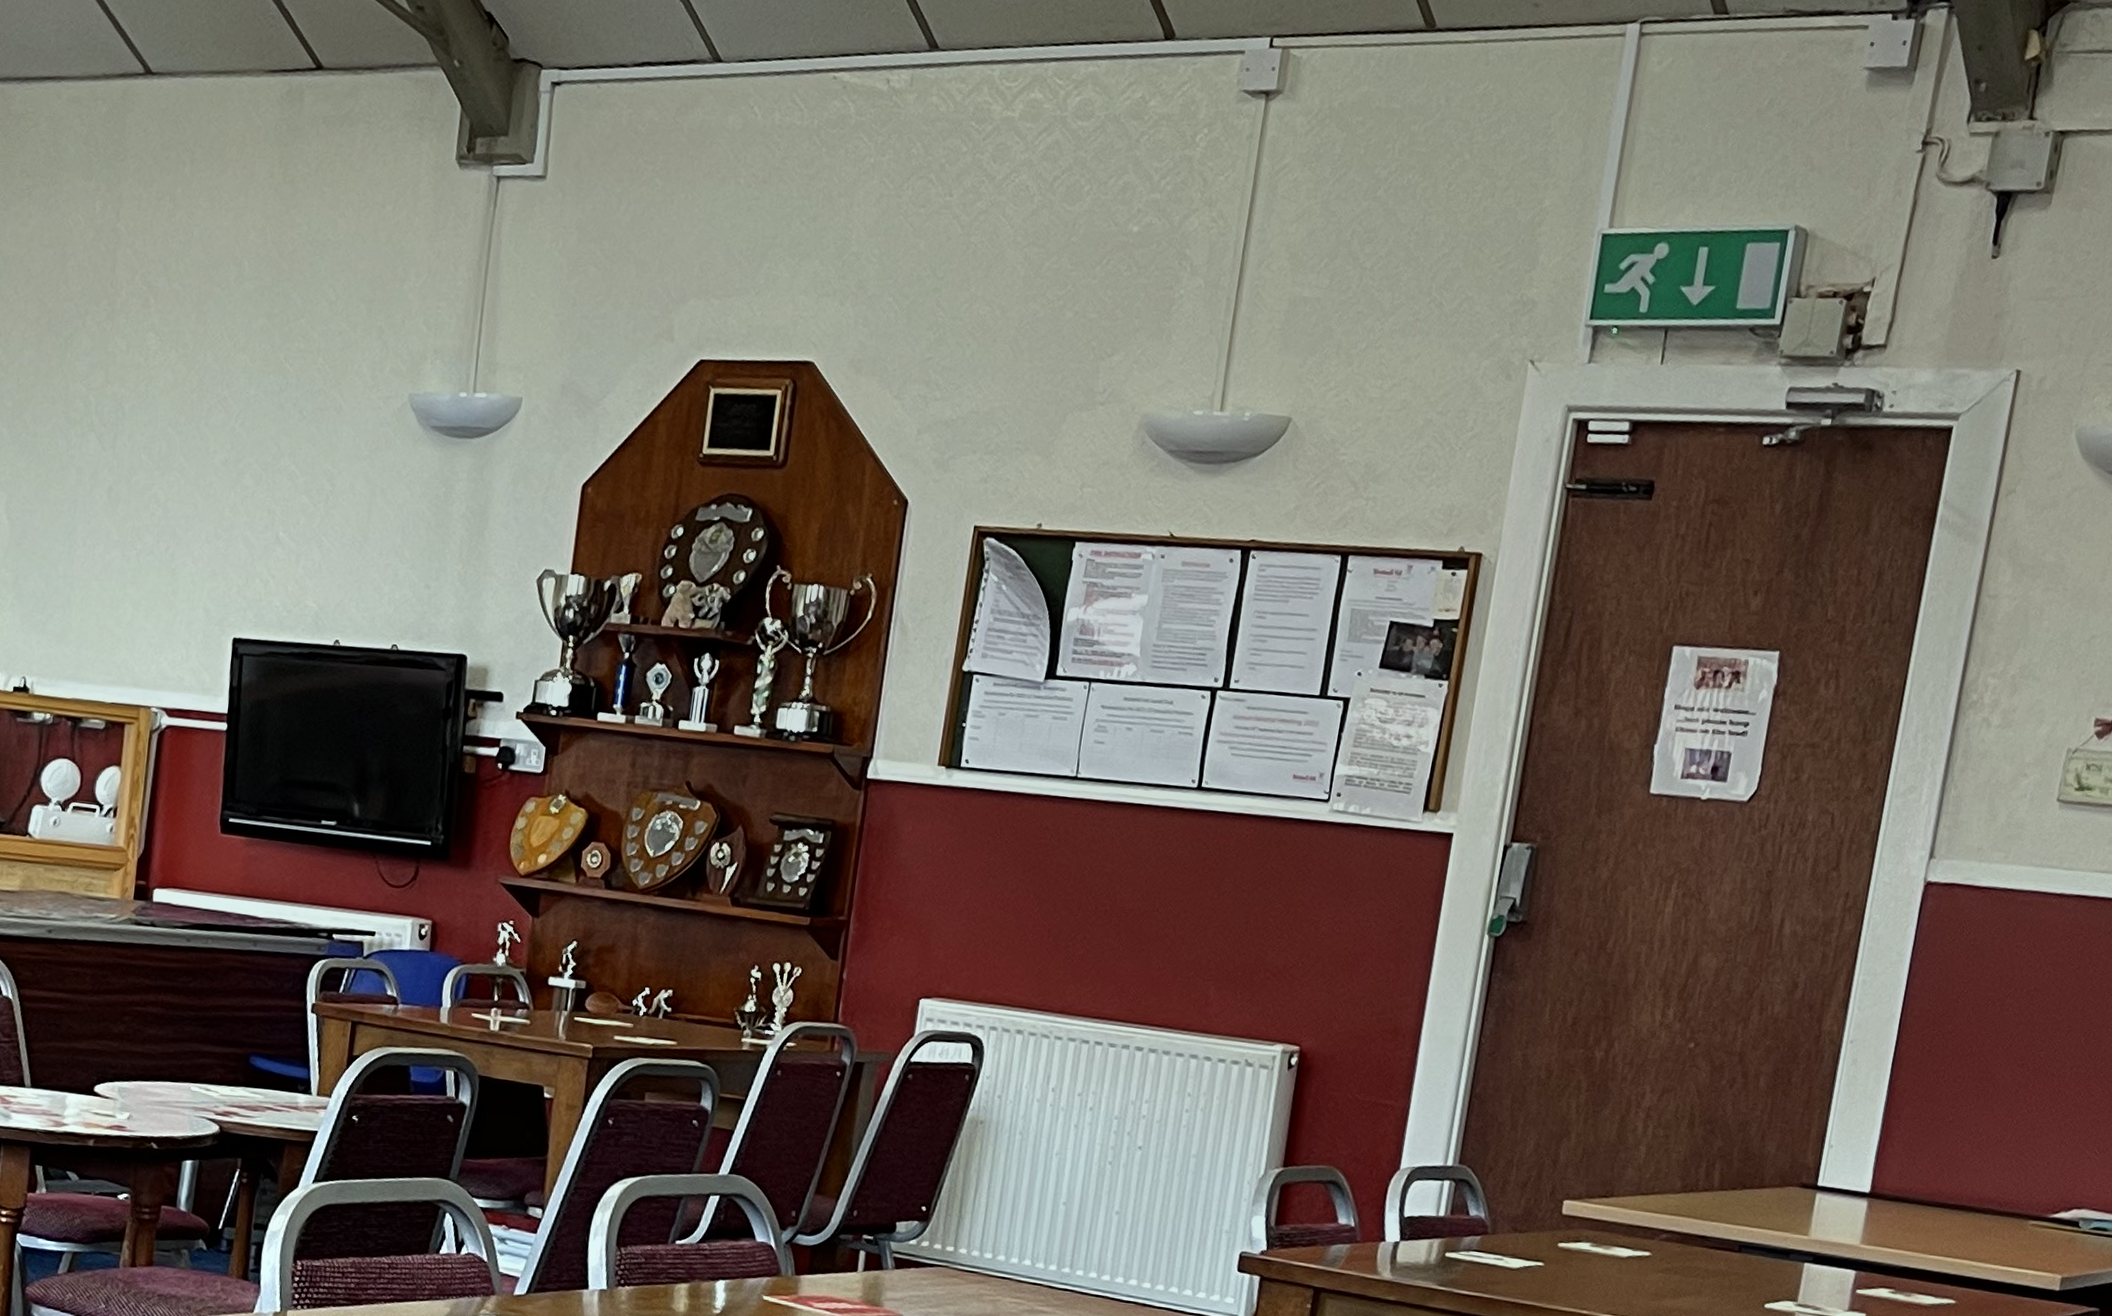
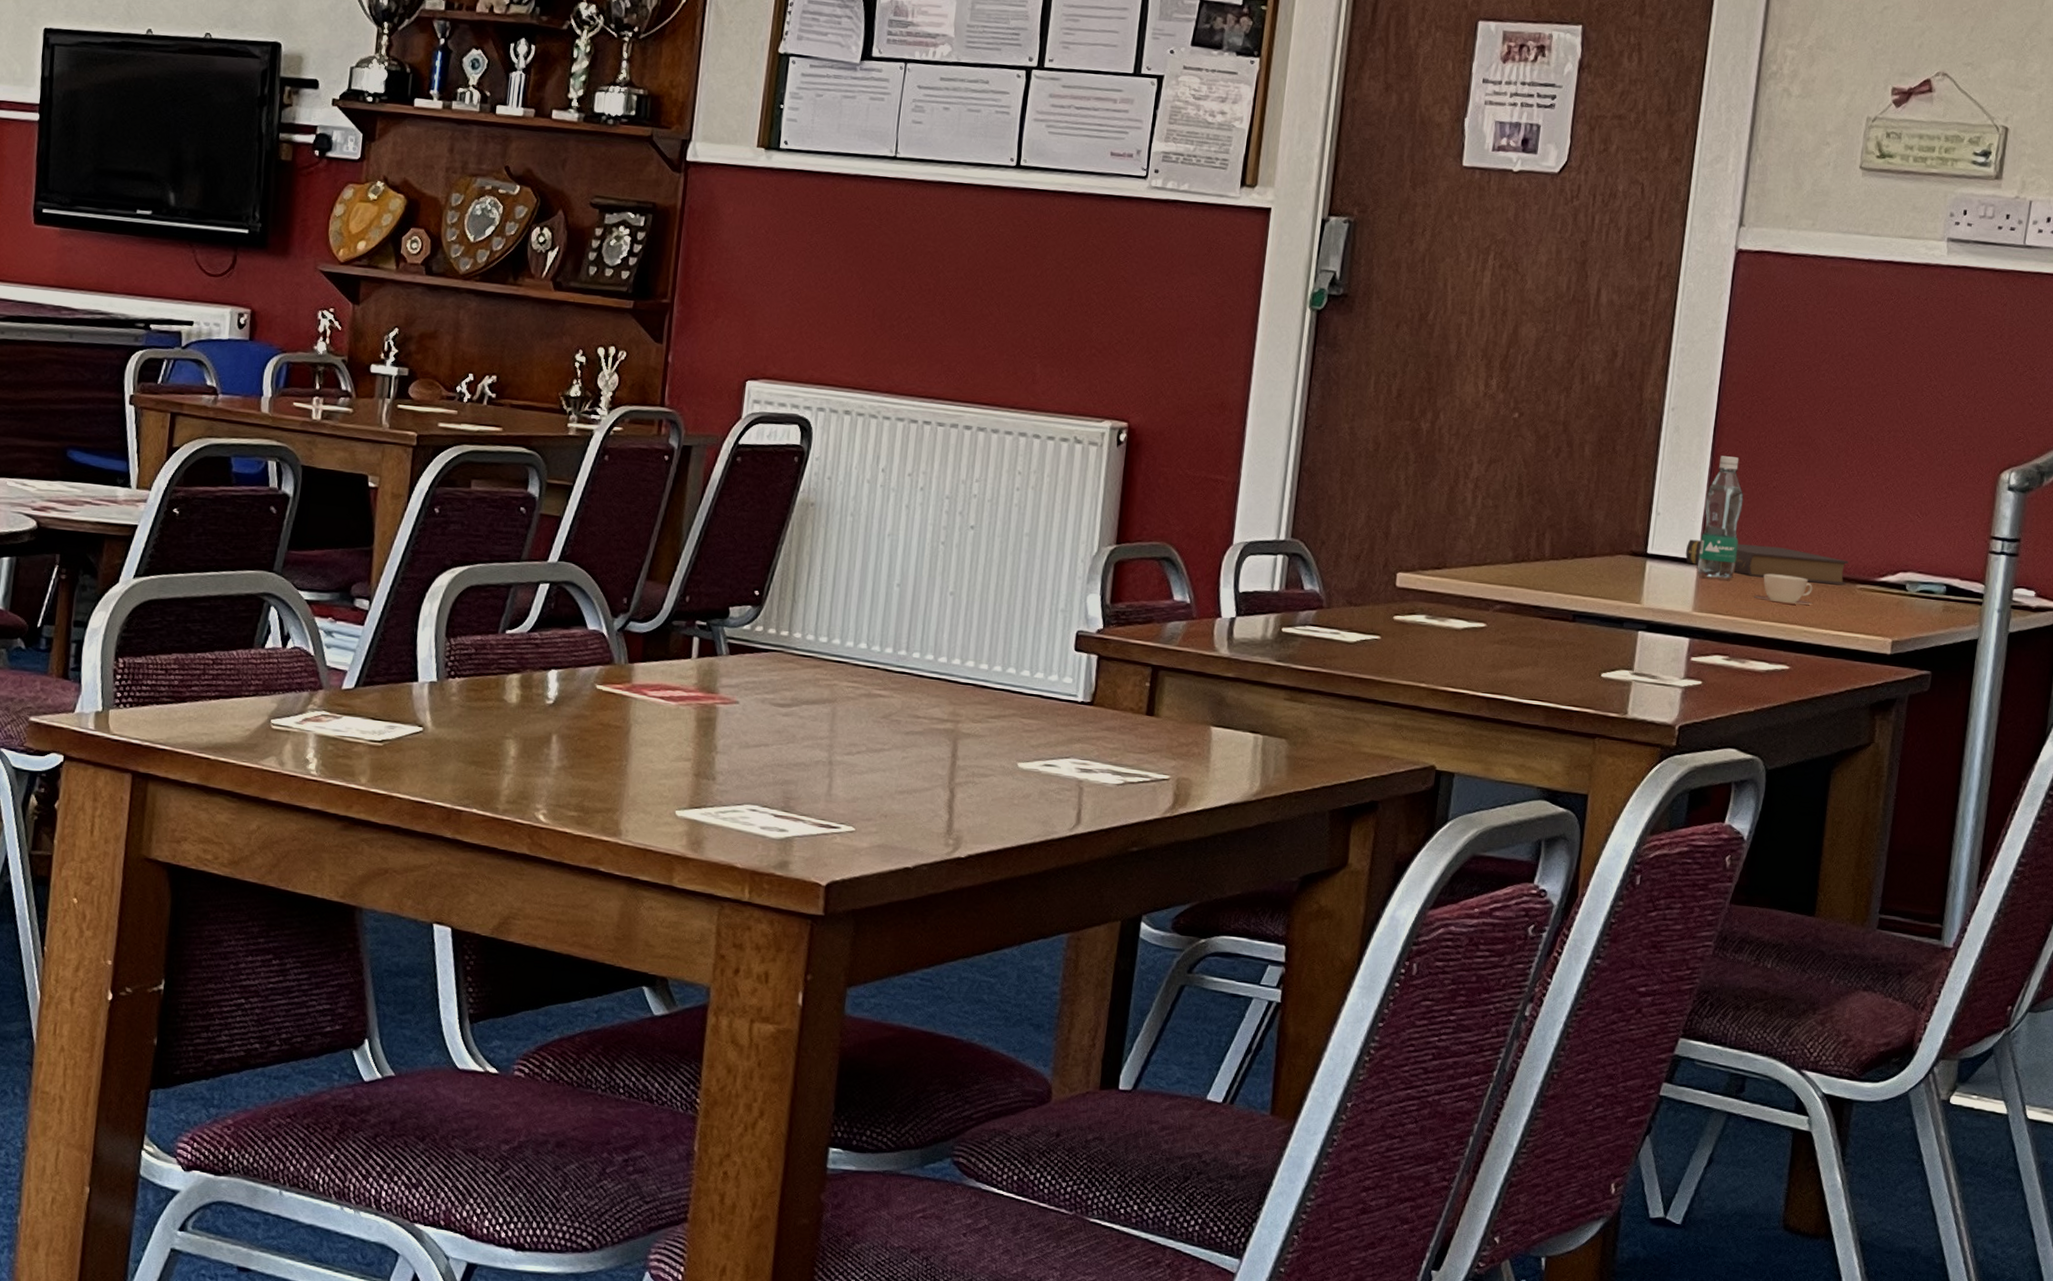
book: none [1856,1172,2022,1221] -> present [1685,539,1849,585]
bottle: none [1867,1089,1920,1216] -> present [1697,455,1744,582]
teacup: none [1924,1207,1984,1240] -> present [1754,573,1813,605]

